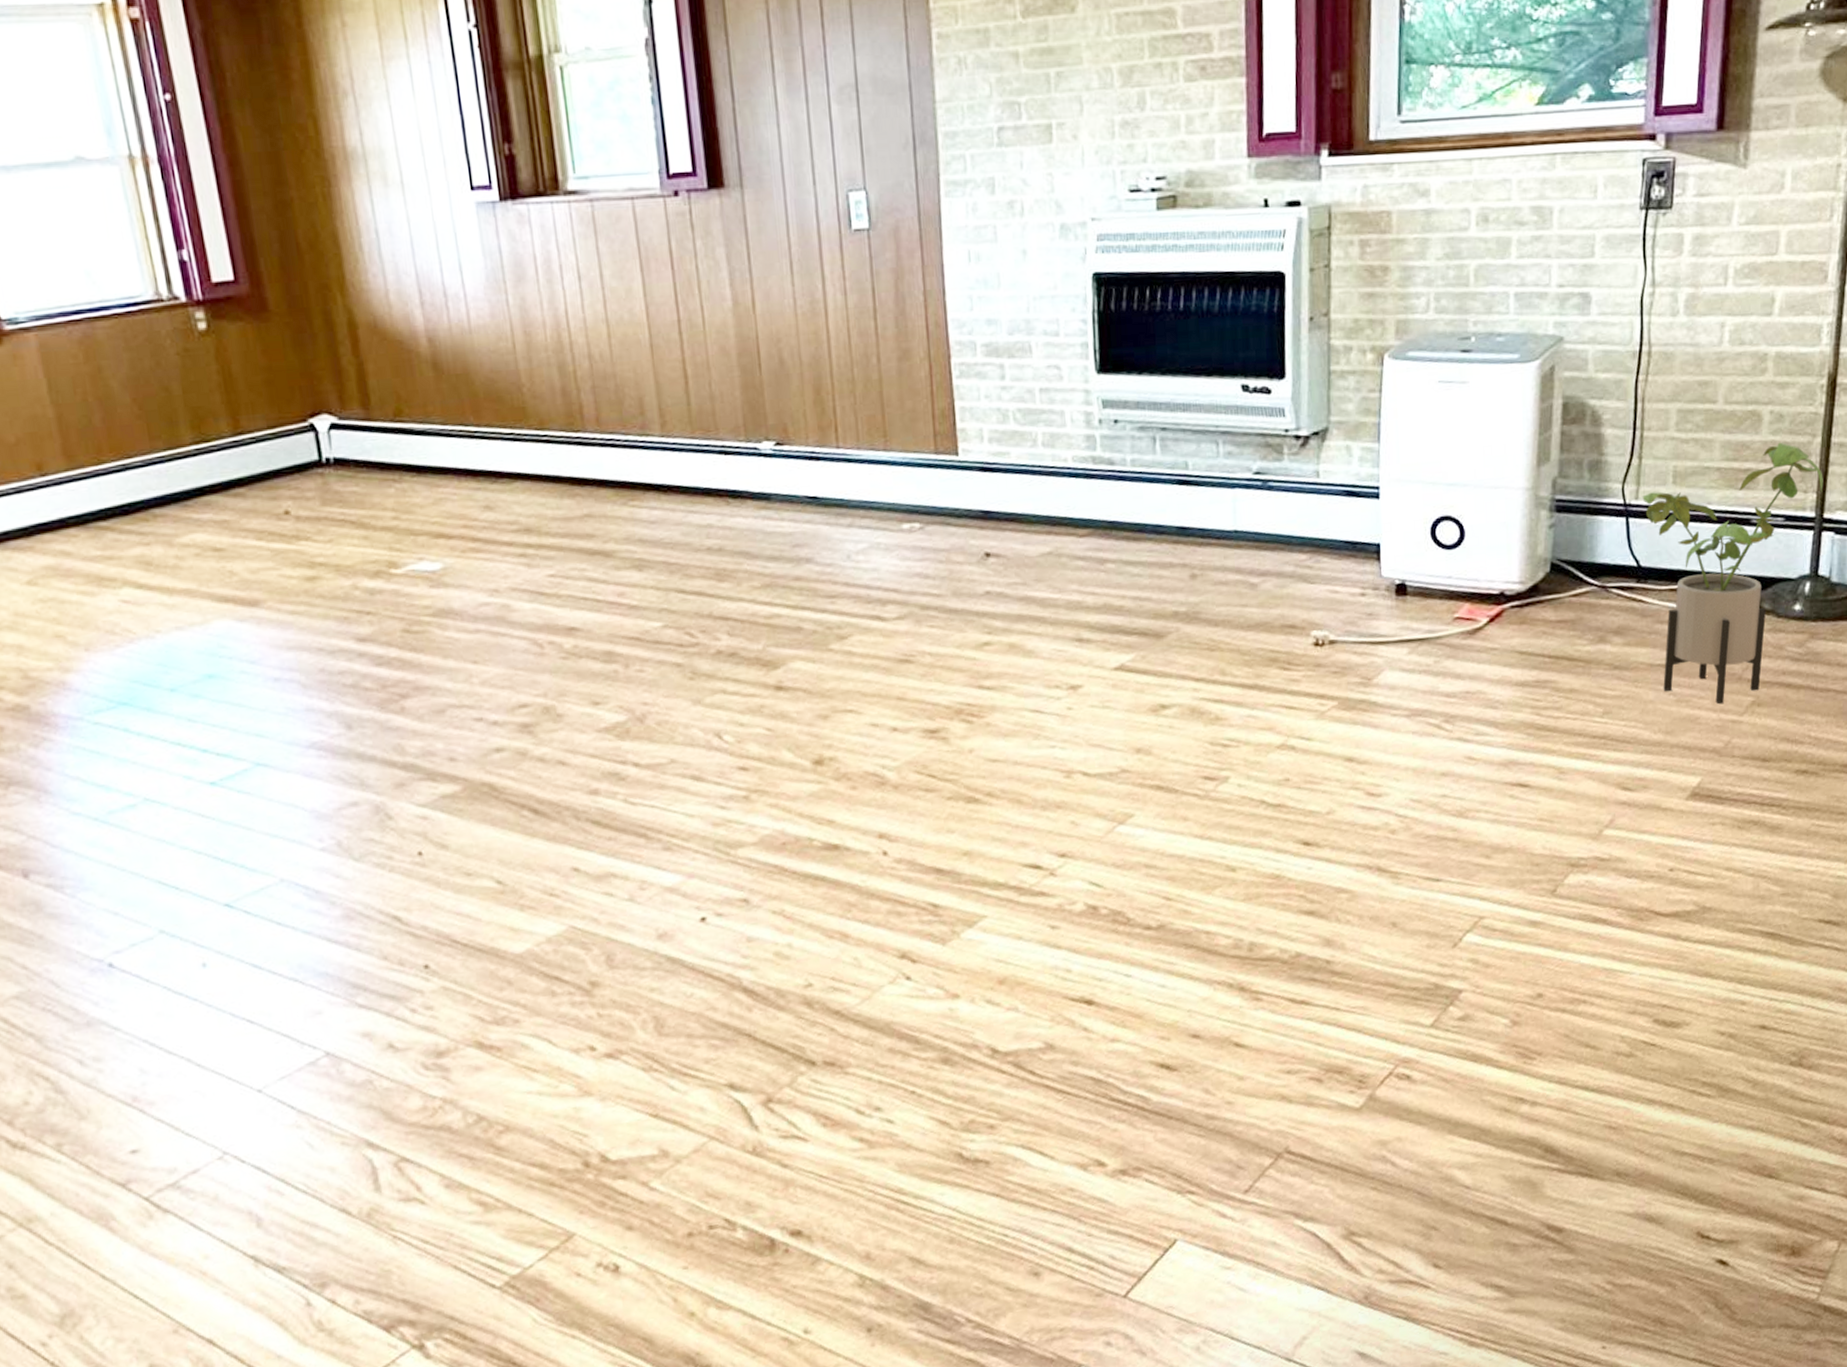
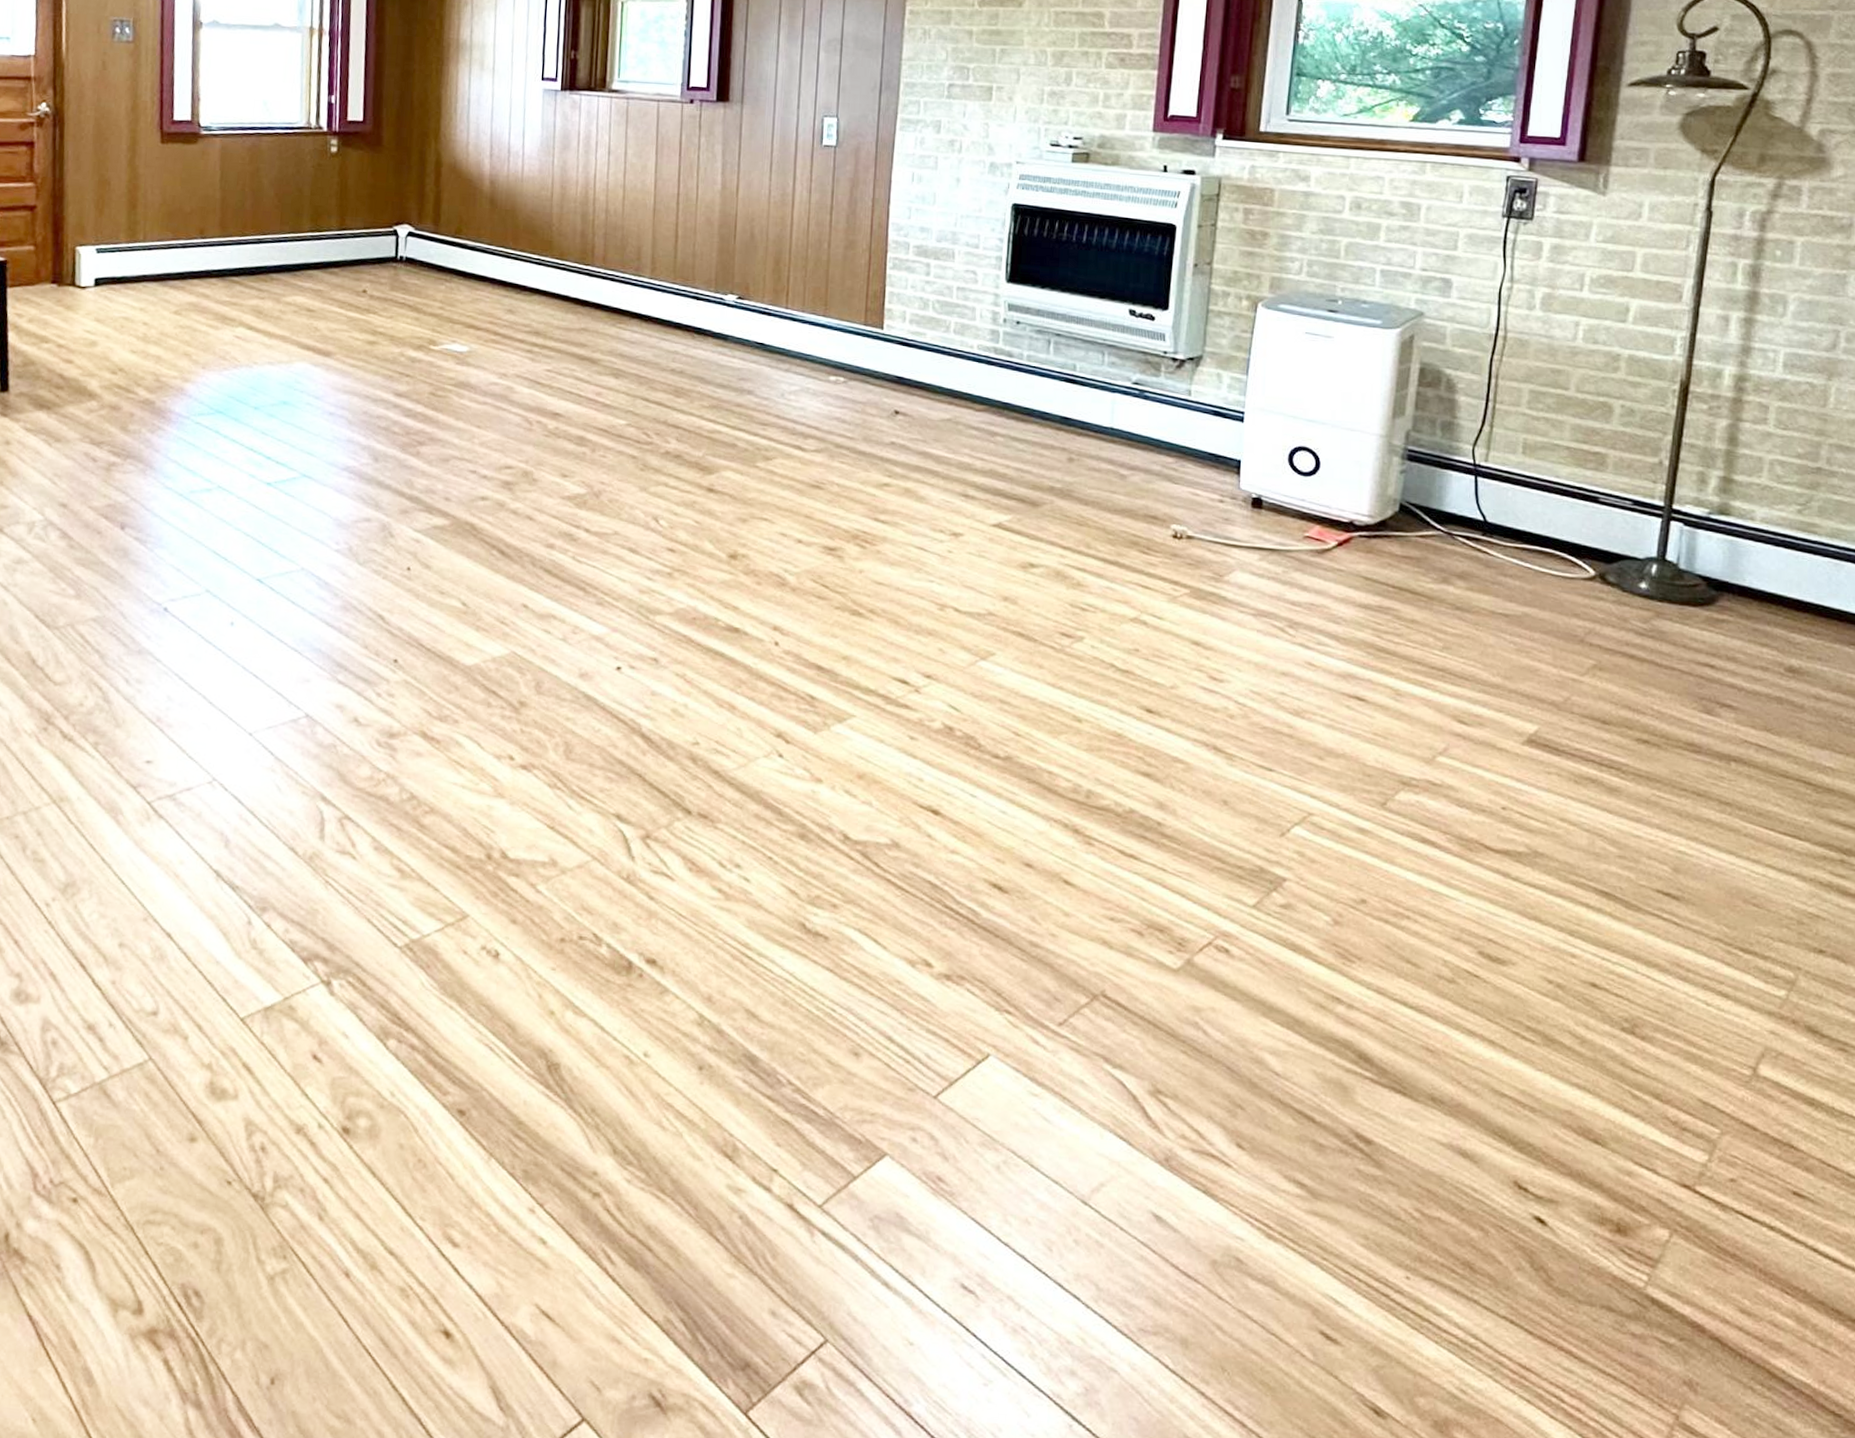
house plant: present [1642,442,1823,704] -> none [1492,433,1673,662]

